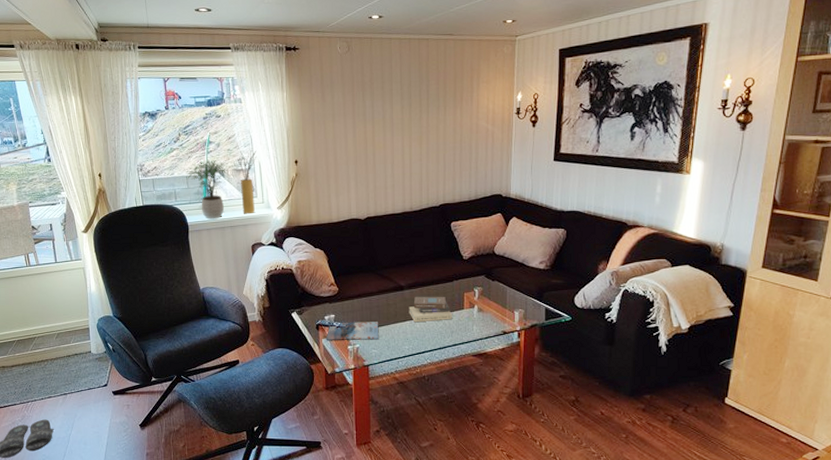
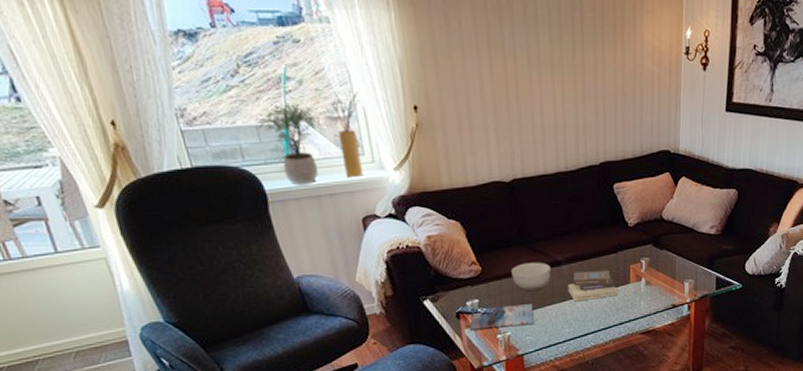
bowl: none [362,286,396,311] -> present [511,262,552,292]

